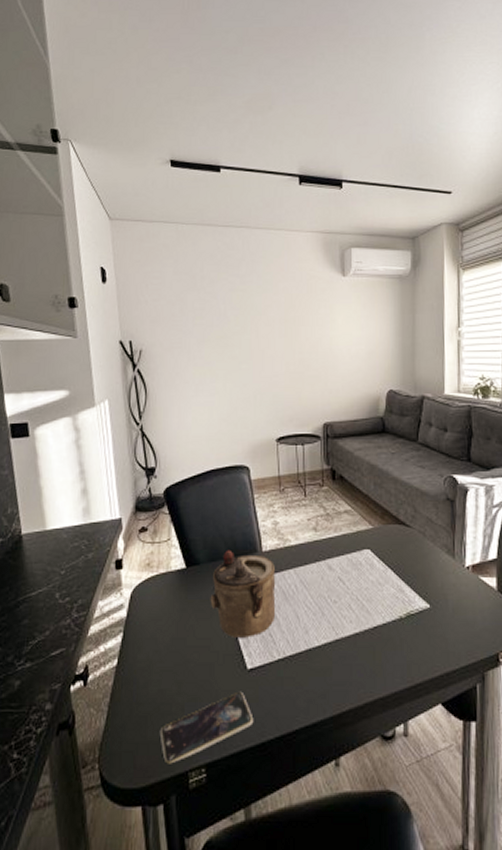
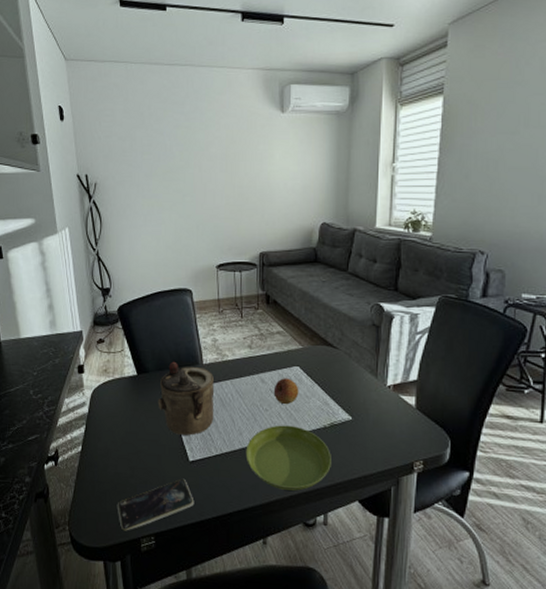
saucer: none [312,619,410,697] -> present [245,425,331,491]
fruit: none [342,563,371,595] -> present [273,378,299,405]

